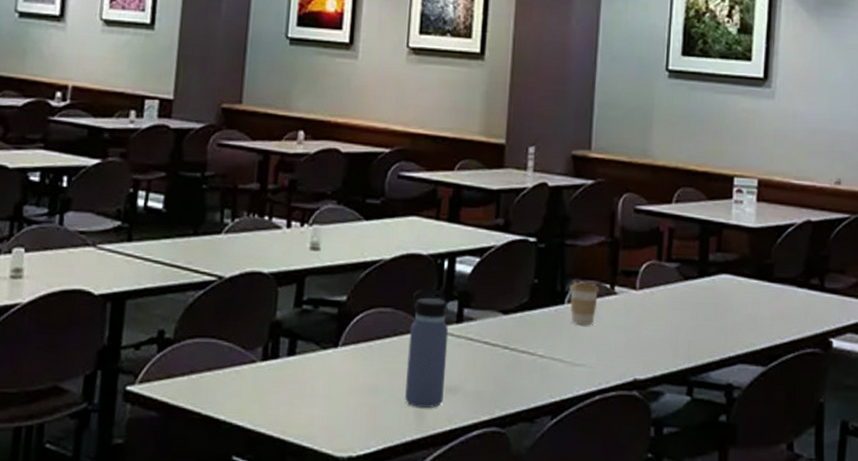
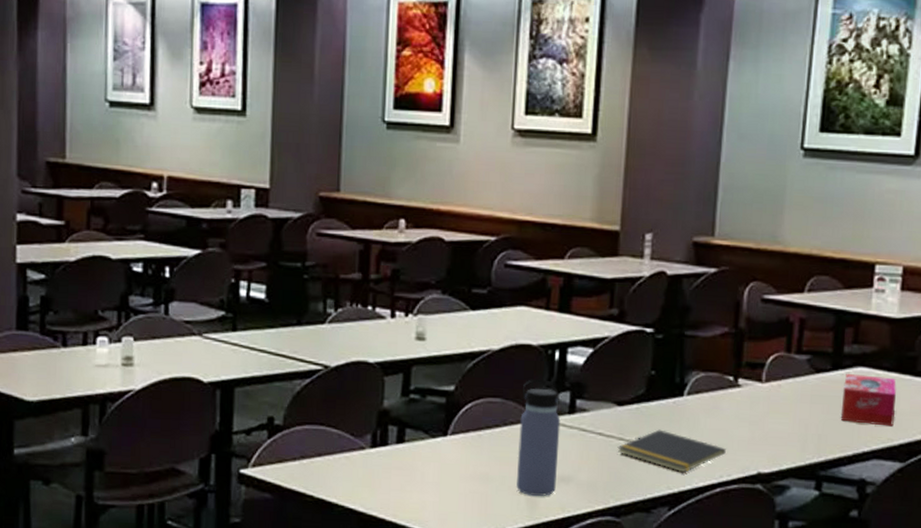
notepad: none [502,337,604,381] -> present [617,429,726,473]
coffee cup: present [570,282,599,326] -> none [689,374,722,419]
tissue box: none [707,281,756,332] -> present [840,374,896,427]

